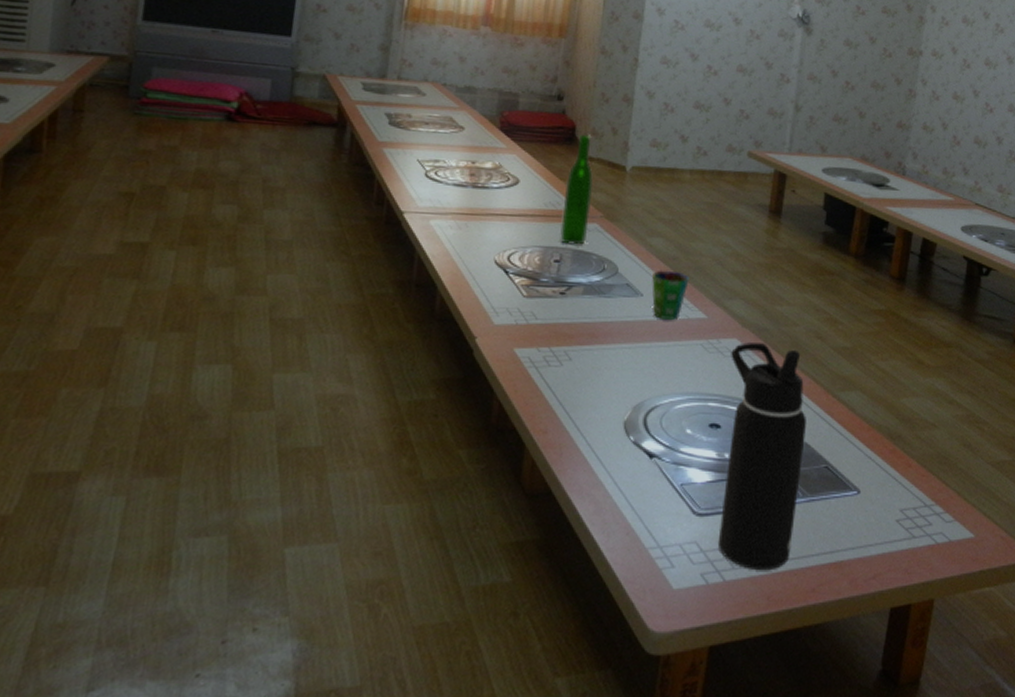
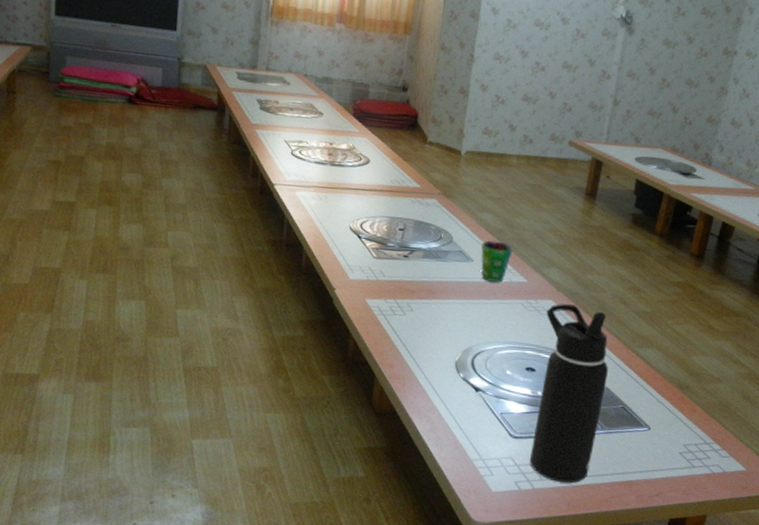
wine bottle: present [559,134,593,245] -> none [403,121,433,217]

